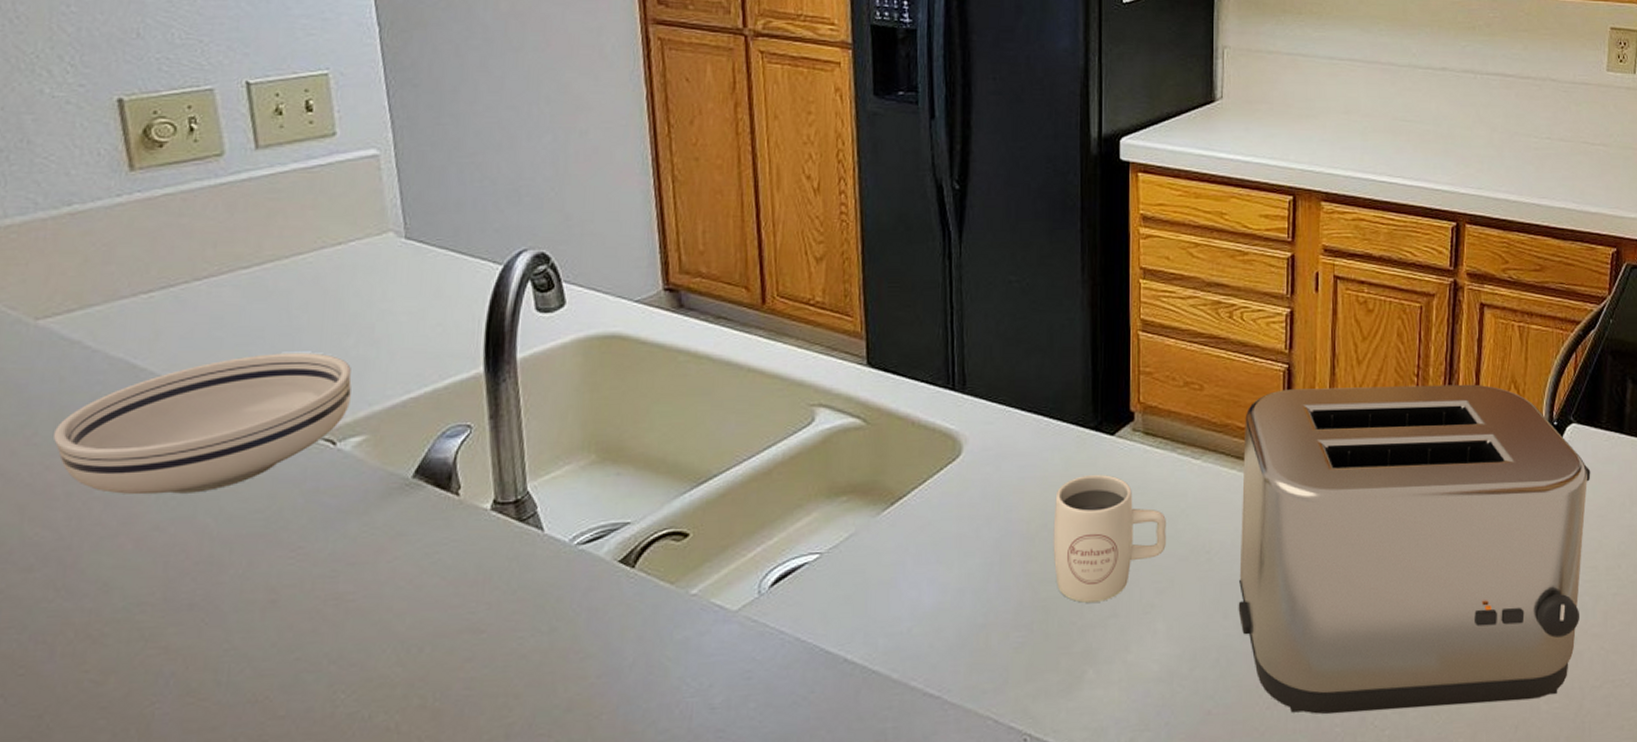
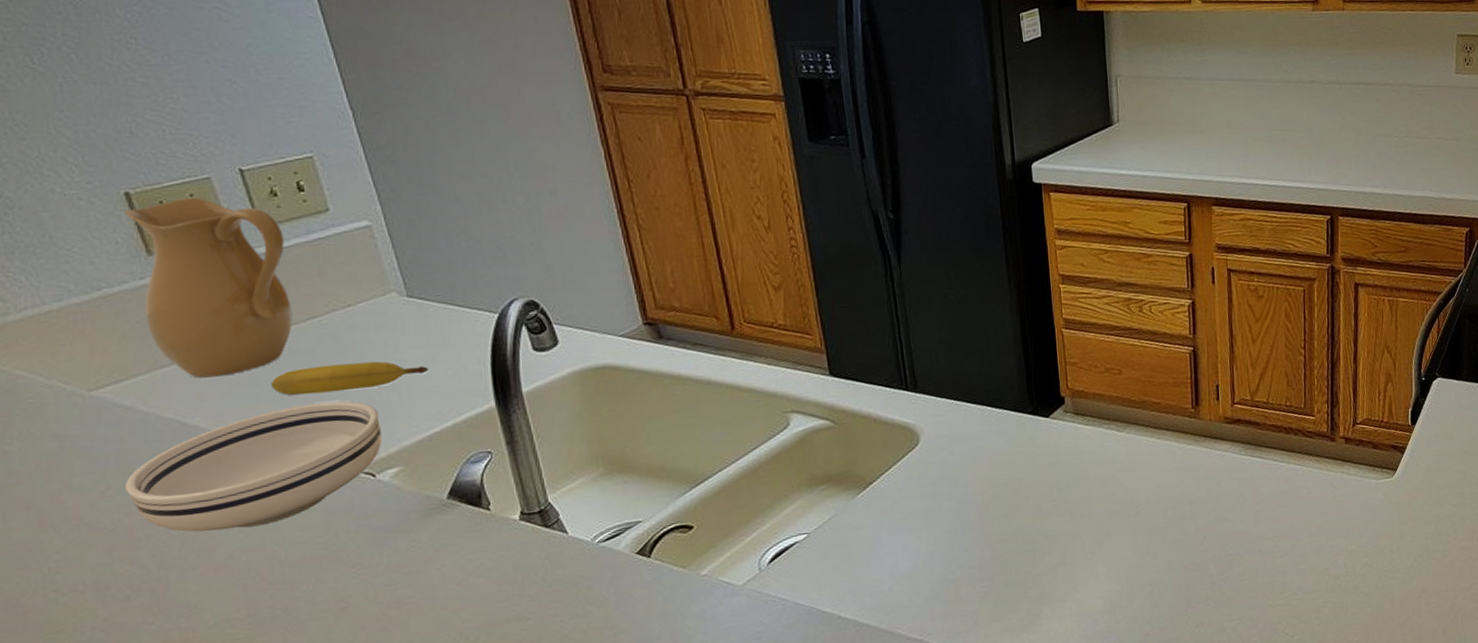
pitcher: none [113,109,281,314] -> present [124,197,294,378]
fruit: none [237,309,416,342] -> present [270,361,429,395]
mug: present [1053,474,1166,603] -> none [1003,450,1101,556]
toaster: present [1238,384,1591,714] -> none [1159,351,1455,629]

